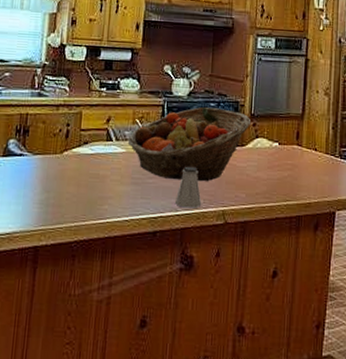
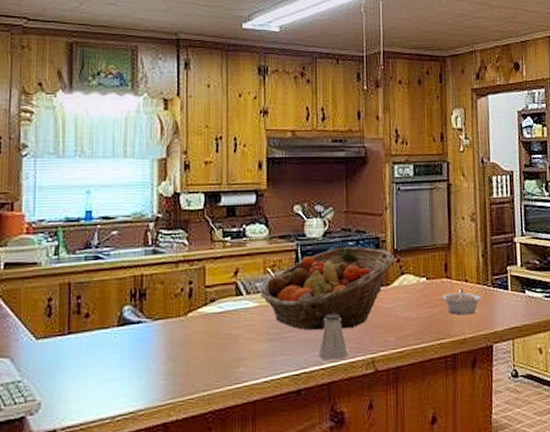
legume: none [292,156,329,182] -> present [442,288,482,315]

